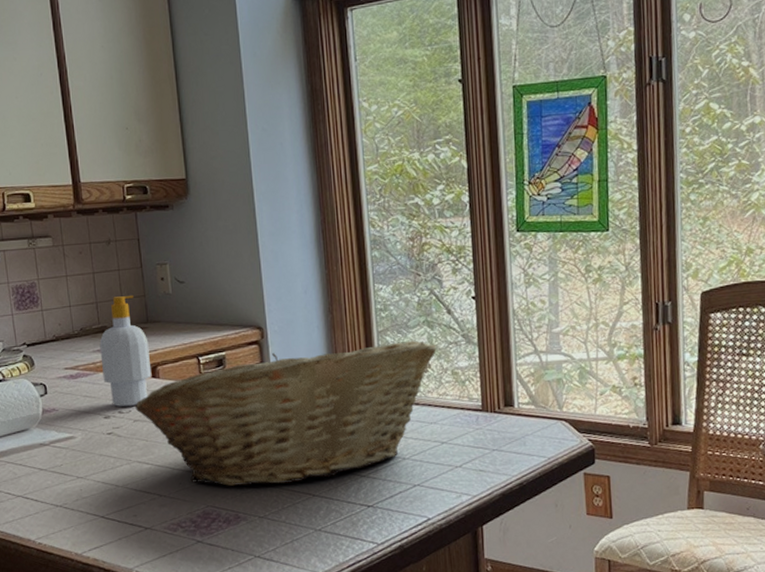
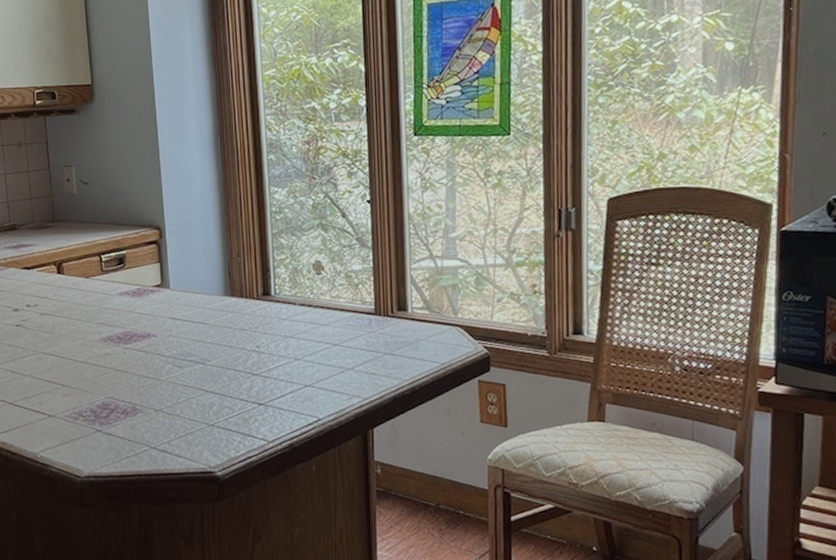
soap bottle: present [99,296,152,407] -> none [10,196,57,300]
fruit basket: present [135,340,437,487] -> none [41,242,330,380]

